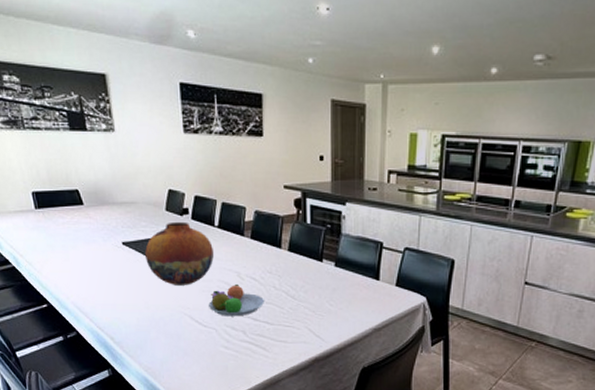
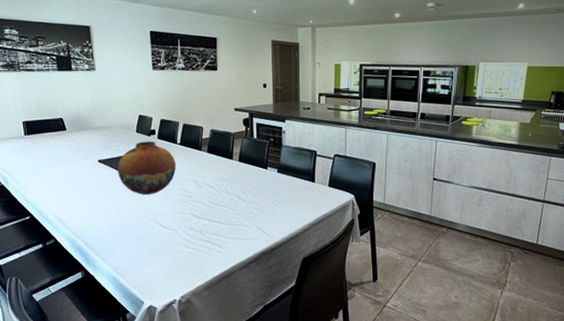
fruit bowl: present [209,285,264,317] -> none [171,191,219,219]

